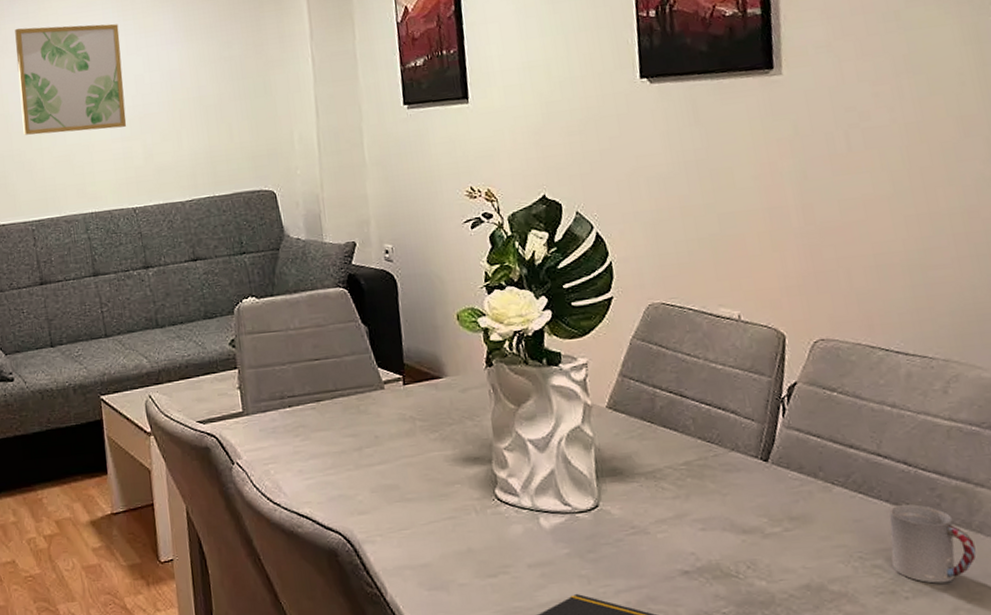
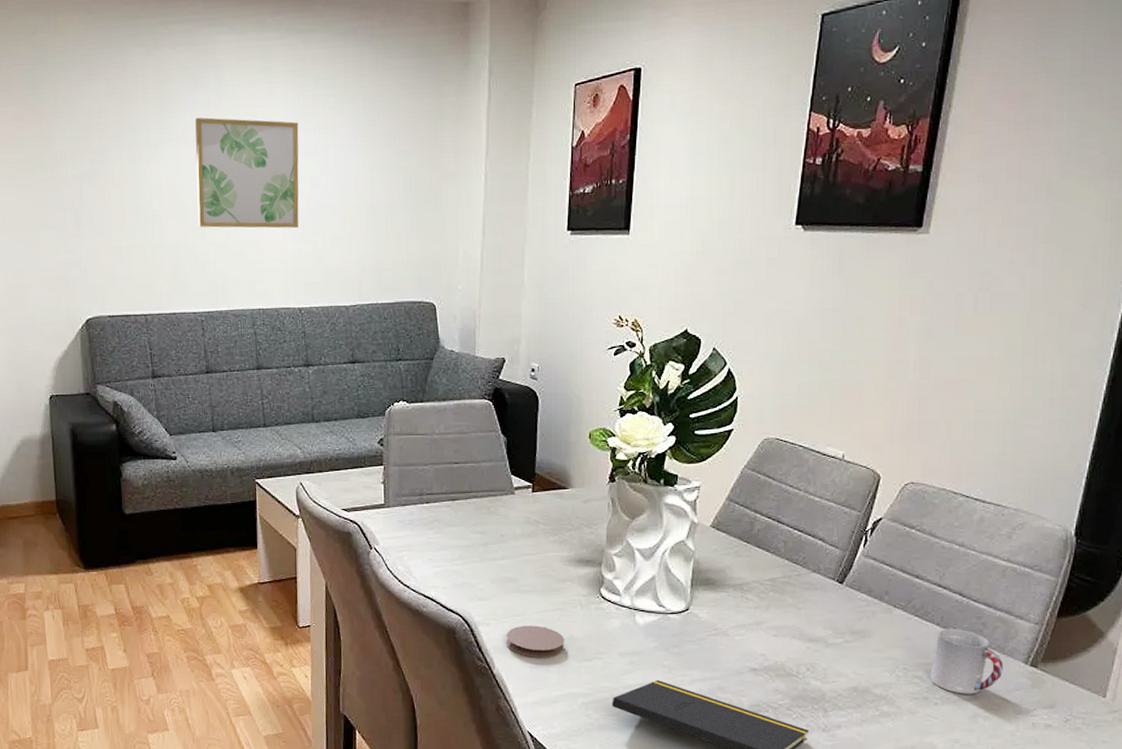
coaster: none [396,539,464,578] -> present [506,625,565,658]

